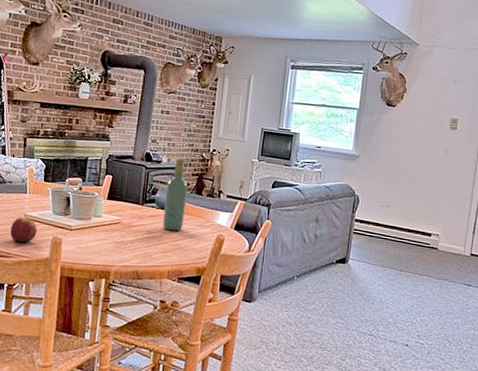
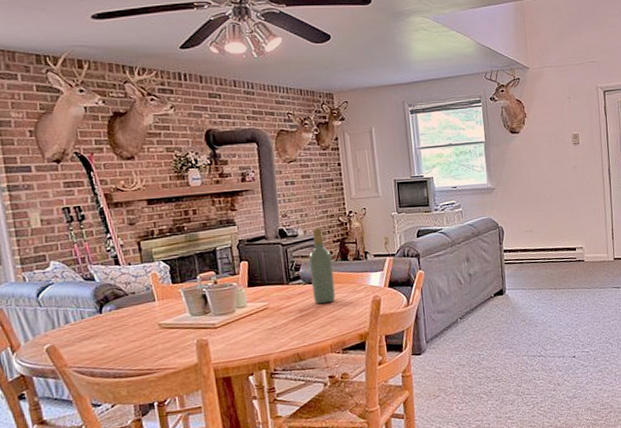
apple: present [10,217,38,243] -> none [146,327,178,356]

